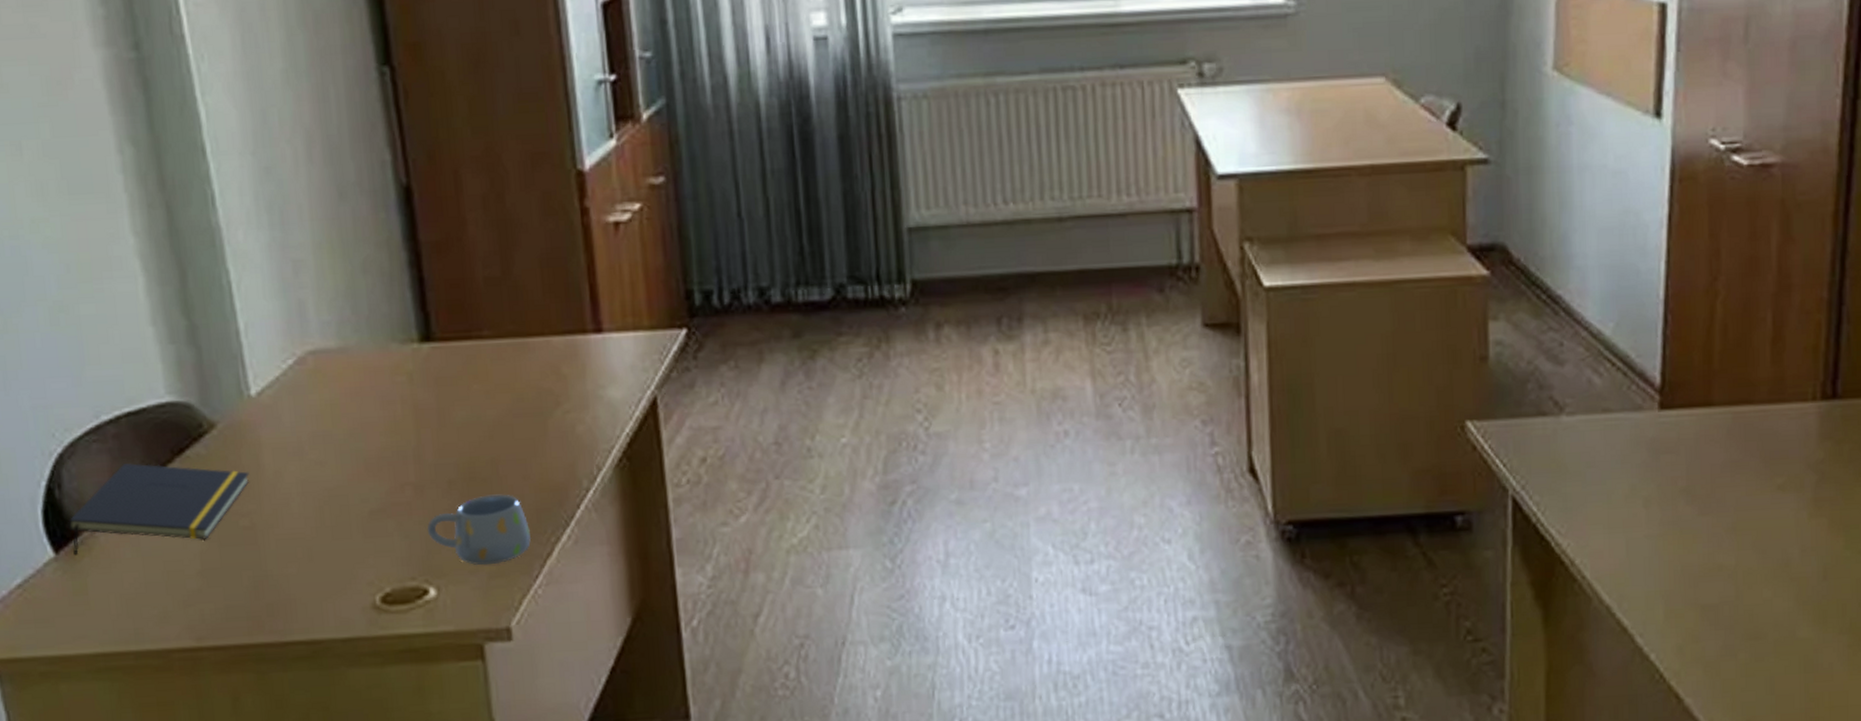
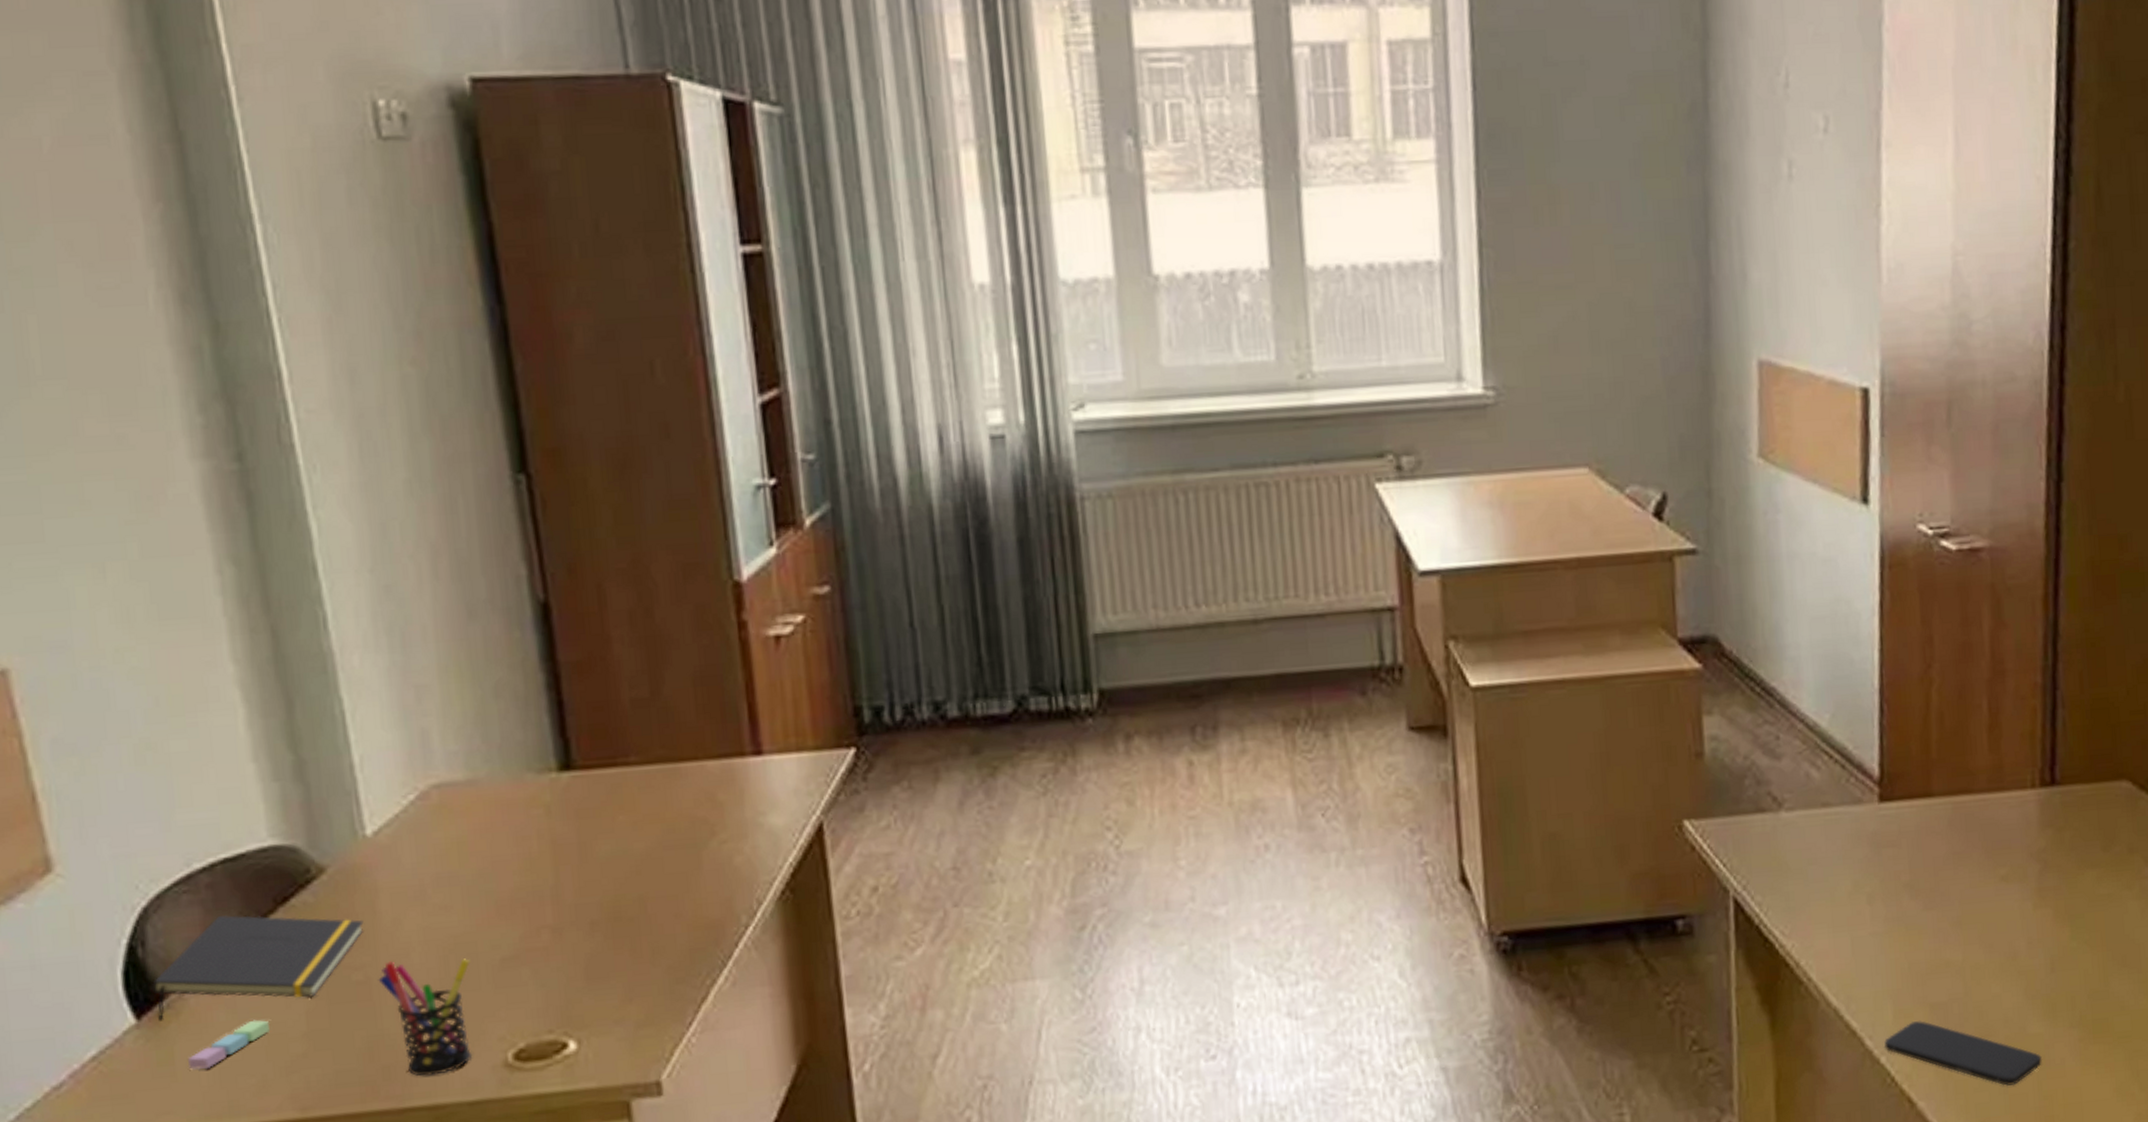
sticky notes: none [99,557,169,600] -> present [187,1020,270,1070]
pen holder: none [262,510,344,614] -> present [378,958,471,1076]
mug: present [427,494,532,566] -> none [566,934,684,1015]
smartphone: none [1653,621,1811,687] -> present [1883,1021,2043,1086]

